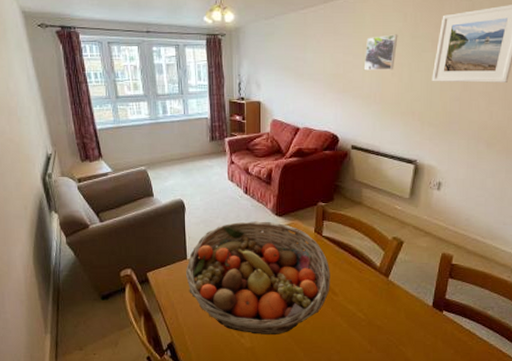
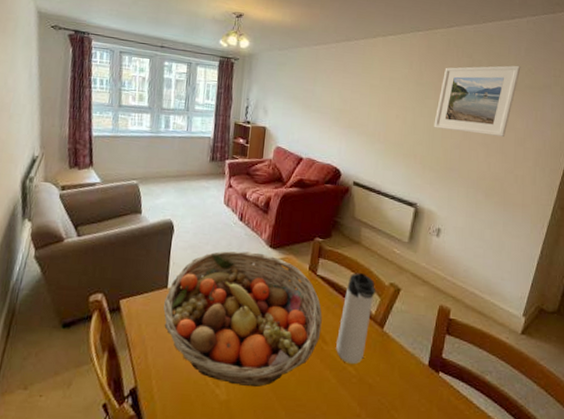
thermos bottle: none [345,231,380,311] -> present [336,273,376,365]
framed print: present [363,34,398,71] -> none [369,78,404,112]

